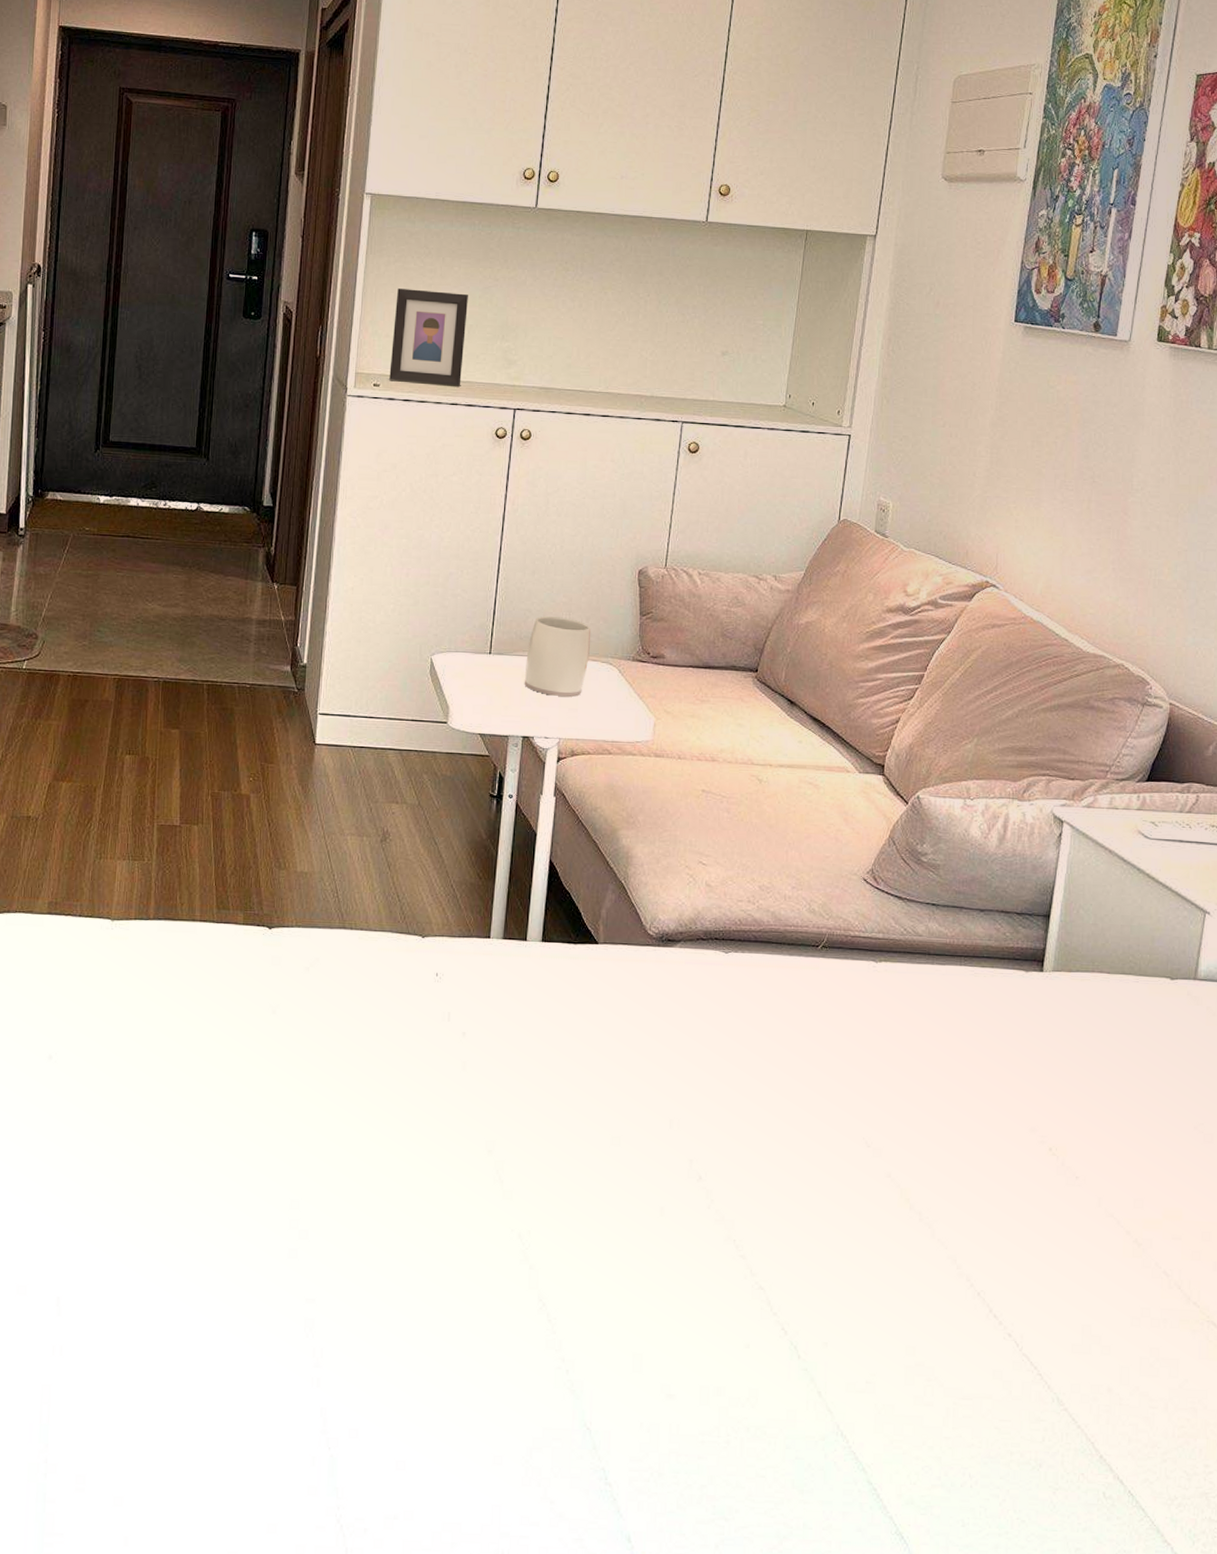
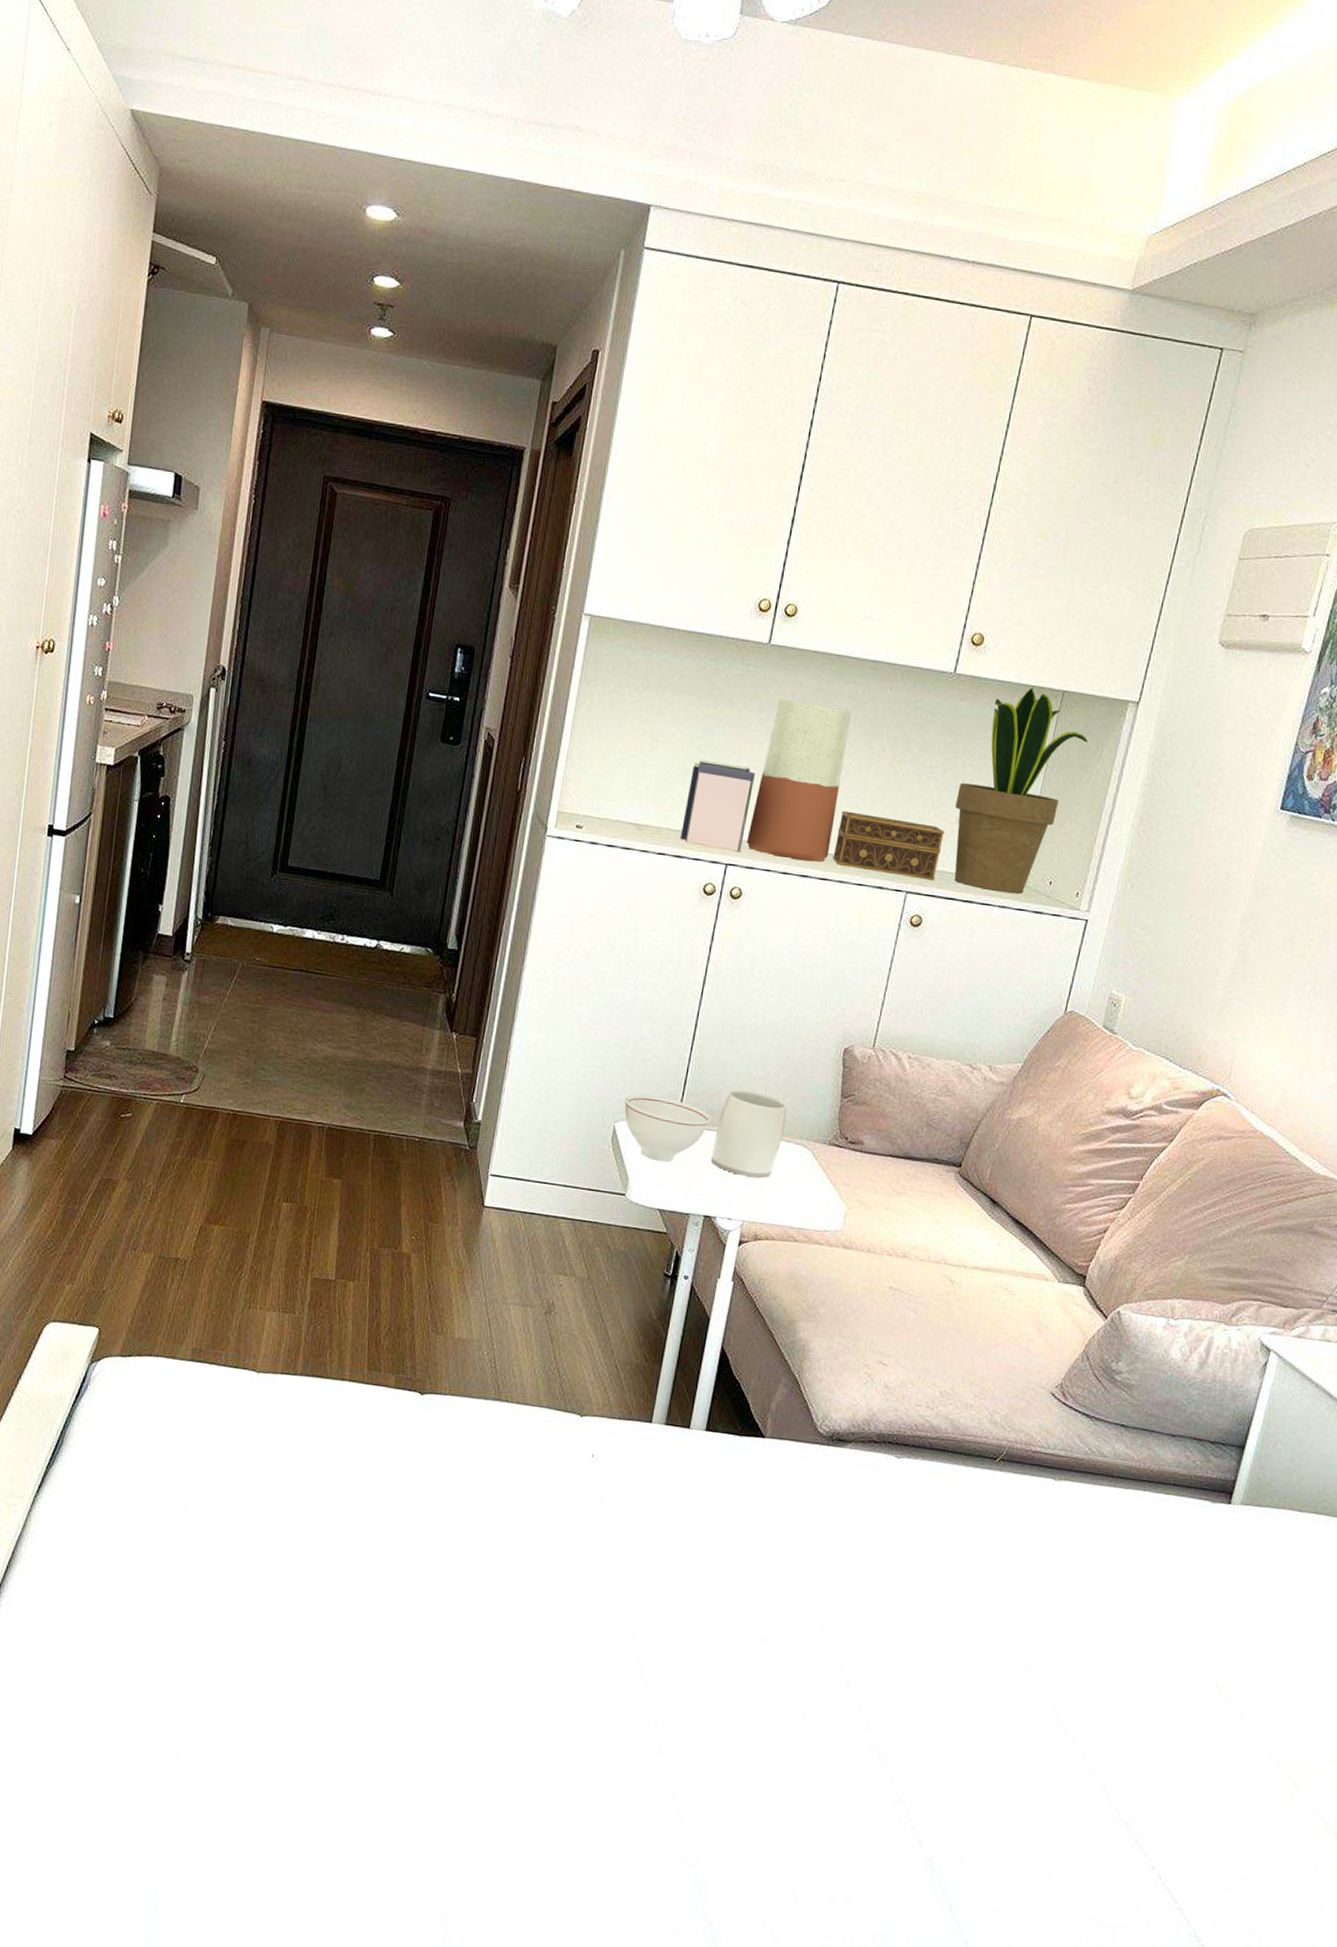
picture frame: present [389,289,468,388] -> none [593,722,687,836]
bowl: none [439,627,522,689] -> present [624,1094,712,1163]
books: none [470,315,533,397] -> present [680,759,755,852]
vase: none [531,257,616,400] -> present [746,699,851,862]
decorative box: none [612,352,711,410] -> present [832,810,944,881]
potted plant: none [719,229,833,417] -> present [954,687,1088,895]

